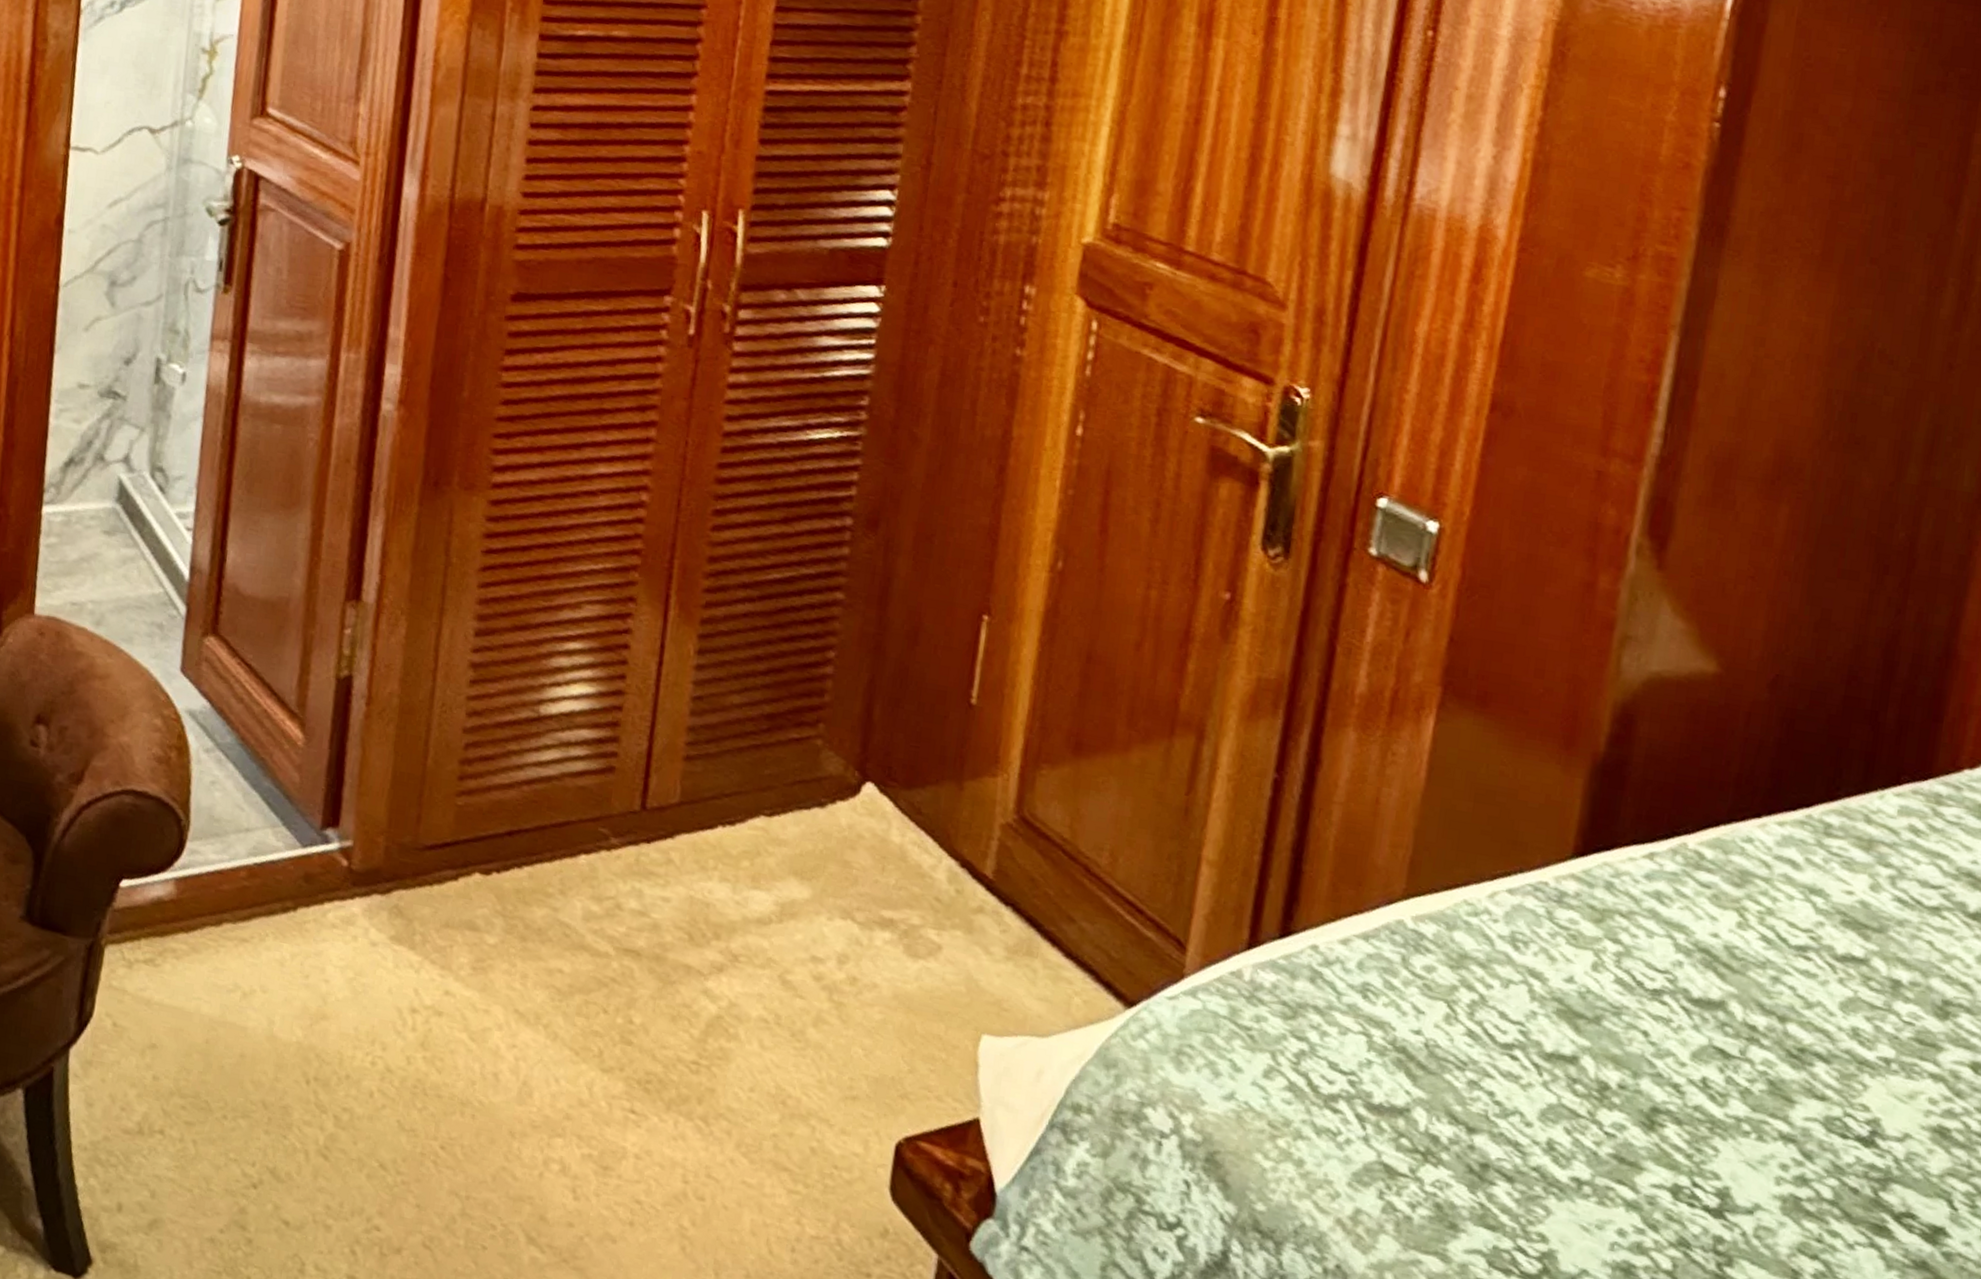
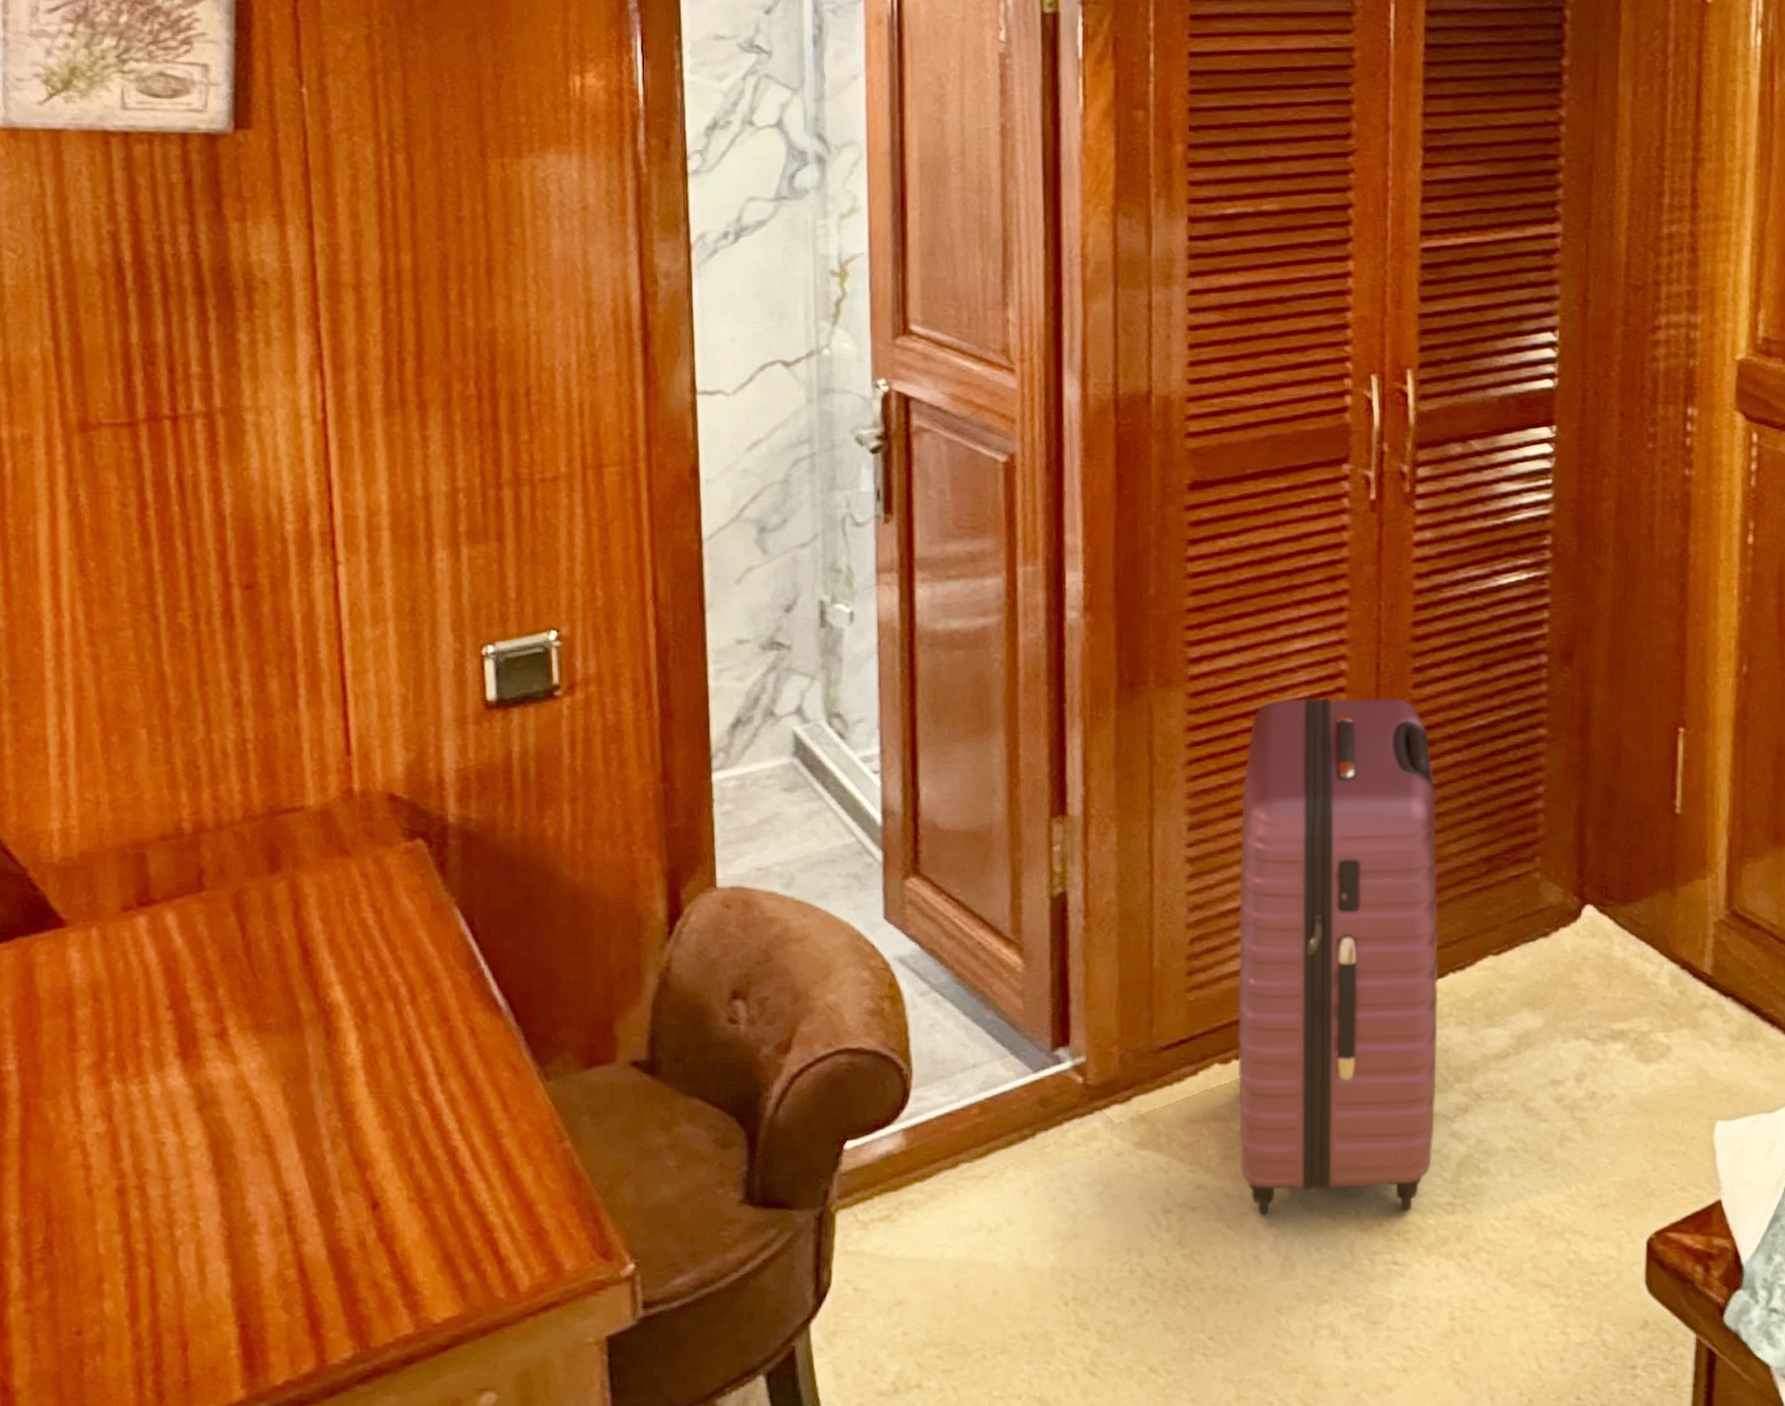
suitcase: none [489,520,725,1062] -> present [1237,697,1439,1217]

